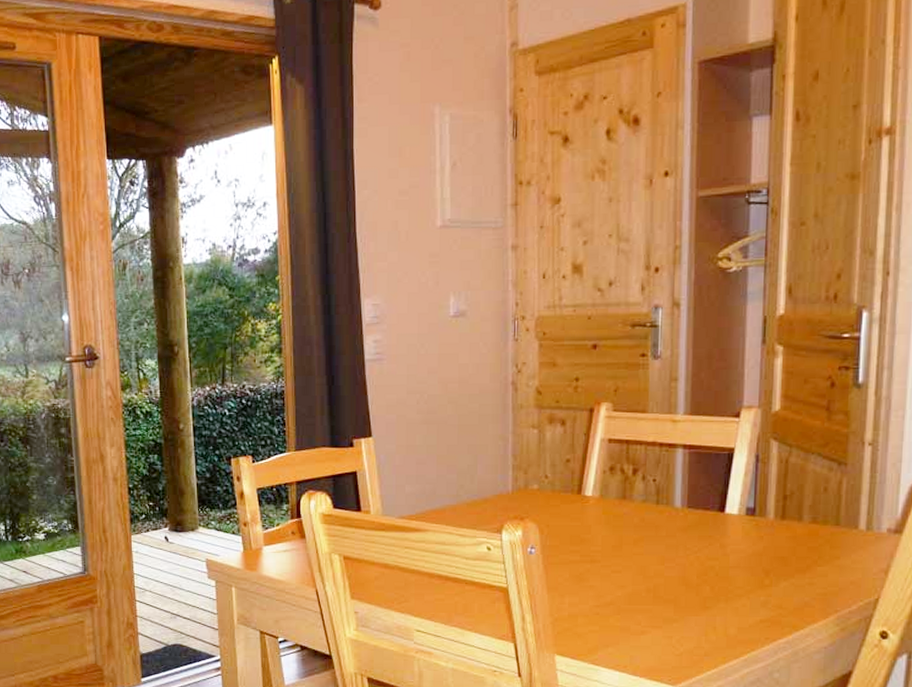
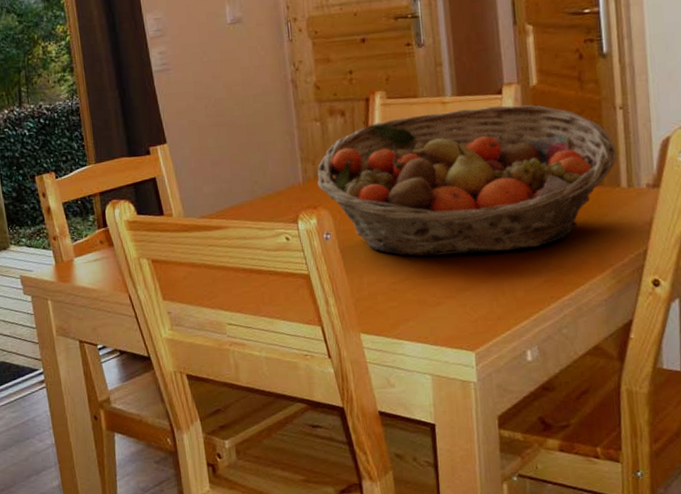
fruit basket: none [528,430,859,585] -> present [317,105,617,257]

